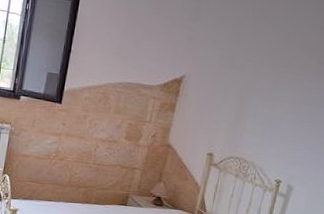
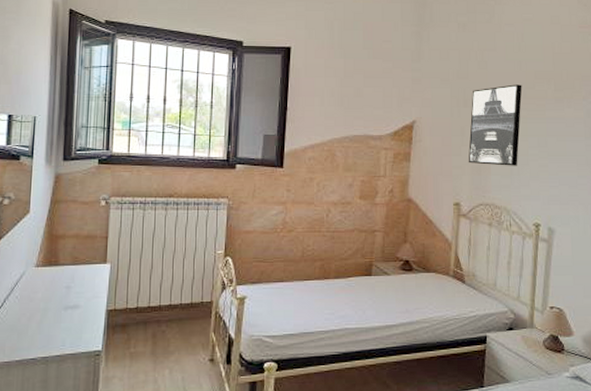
wall art: none [226,53,288,128] -> present [468,84,522,166]

